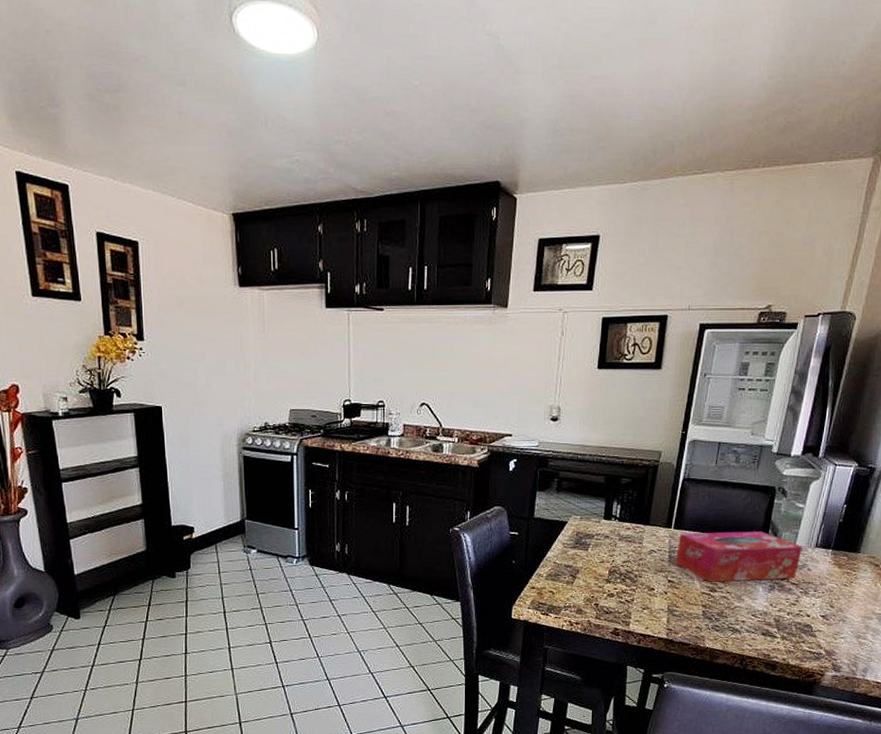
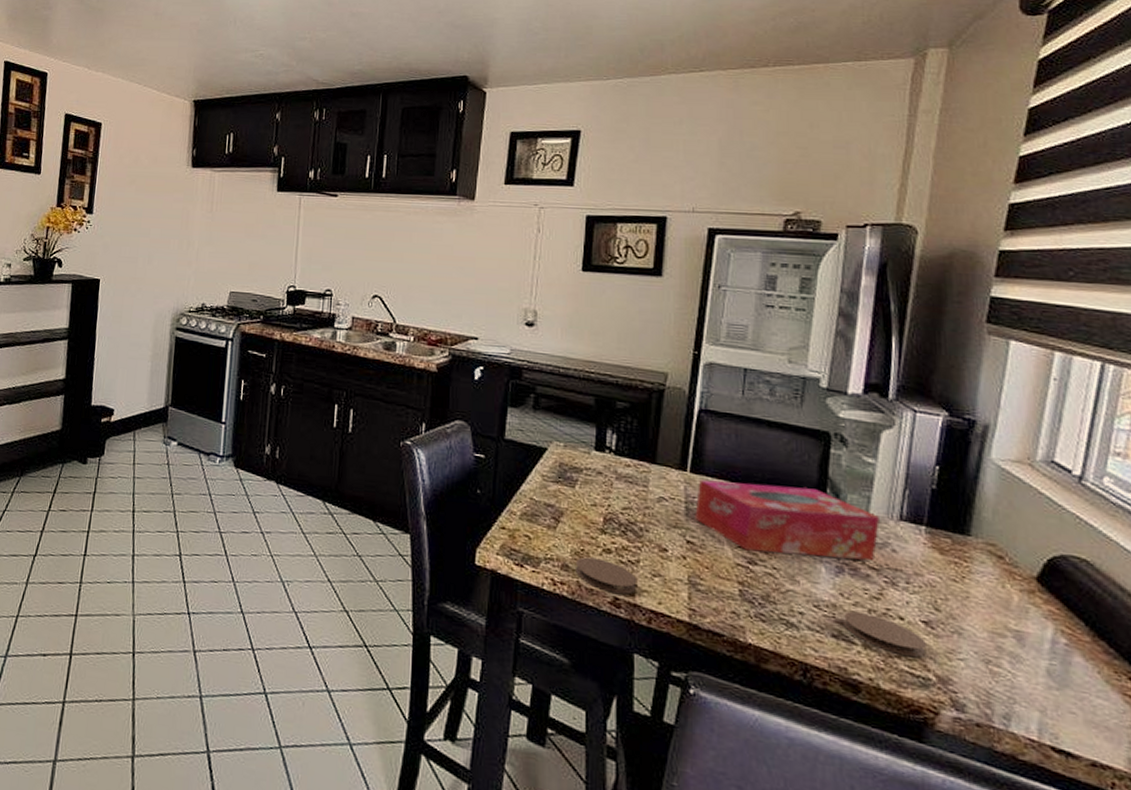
coaster: none [586,601,632,625] -> present [574,557,637,594]
coaster: none [770,615,822,640] -> present [842,611,927,657]

